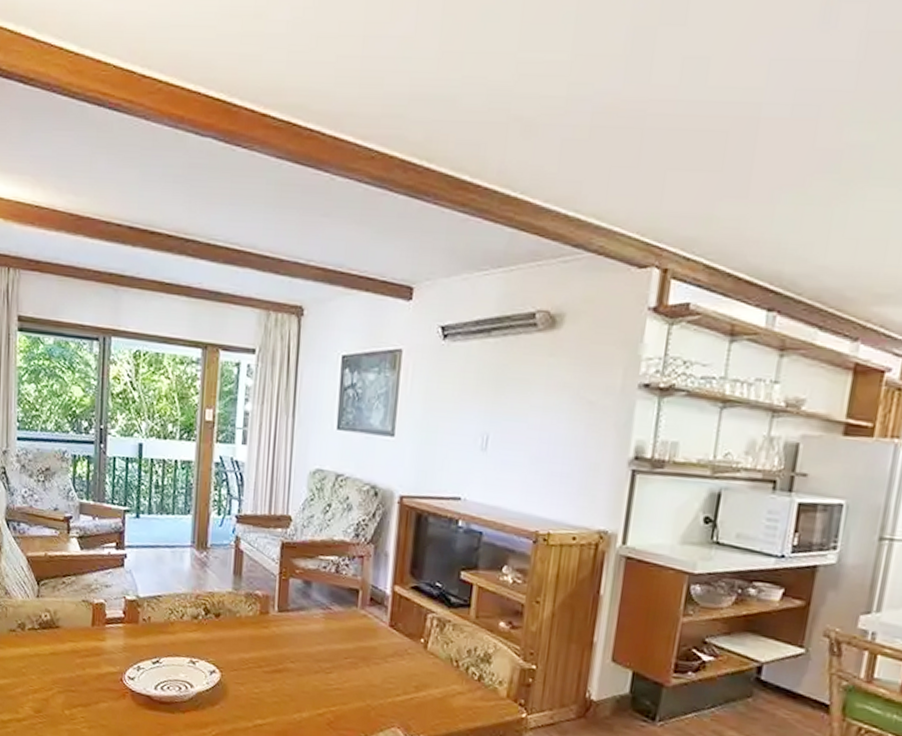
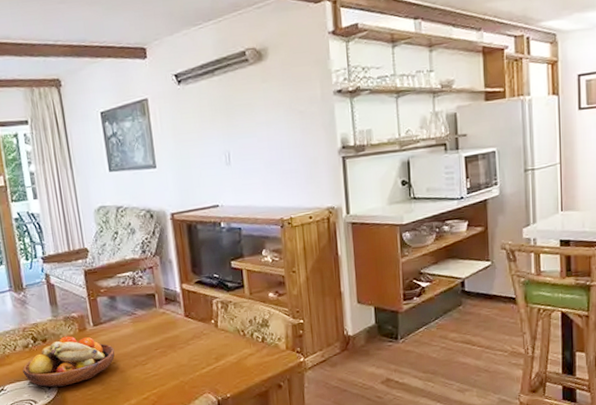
fruit bowl: none [185,616,297,676] -> present [22,336,115,388]

